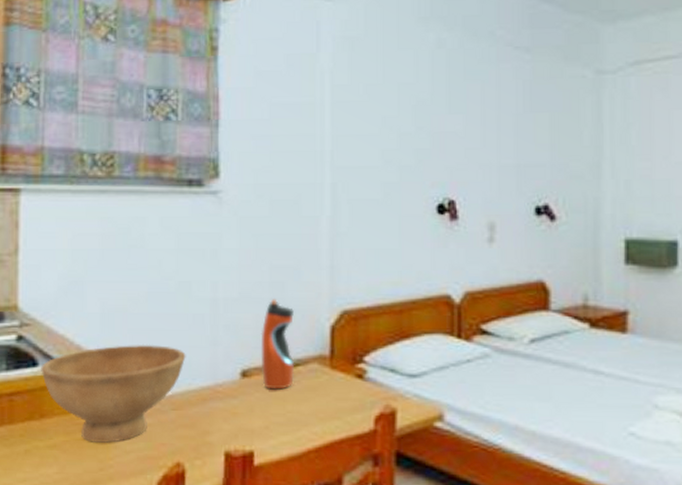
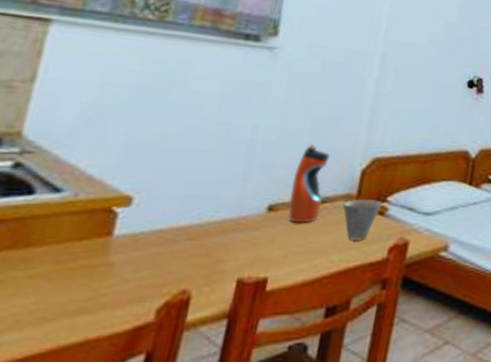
bowl: present [41,344,186,444] -> none [37,177,213,273]
cup: none [317,360,359,409] -> present [342,199,382,241]

